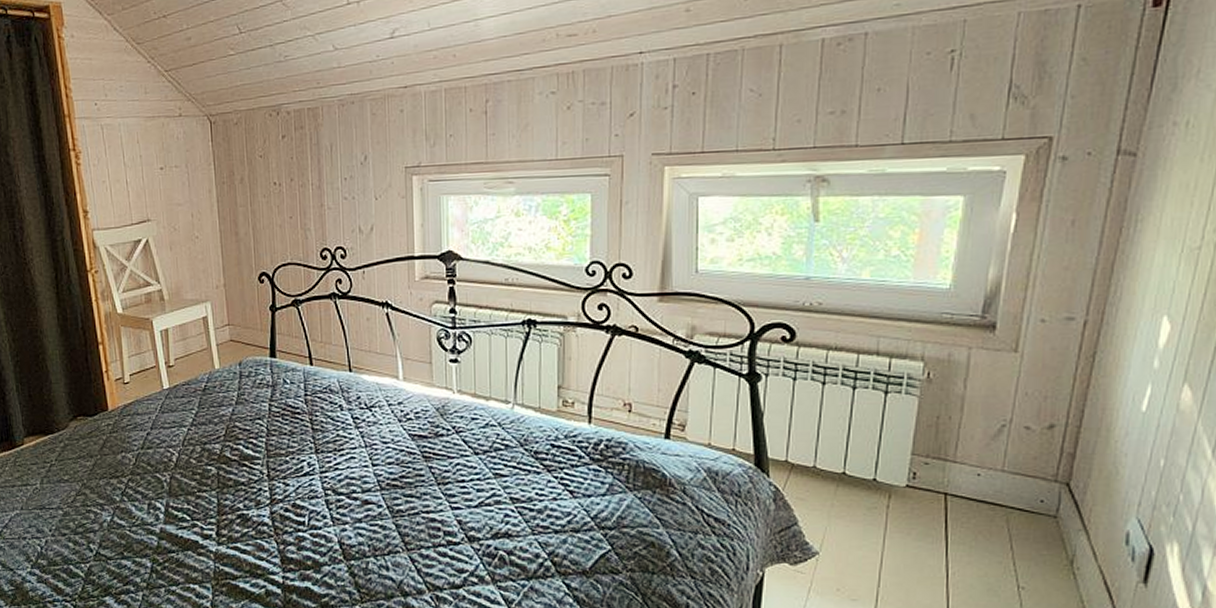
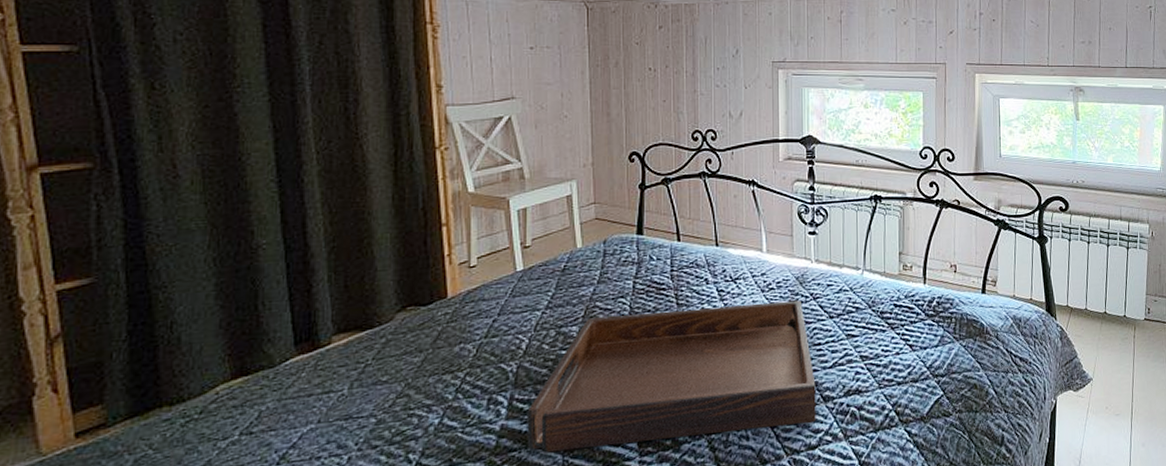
serving tray: none [181,433,460,561] -> present [527,300,816,453]

